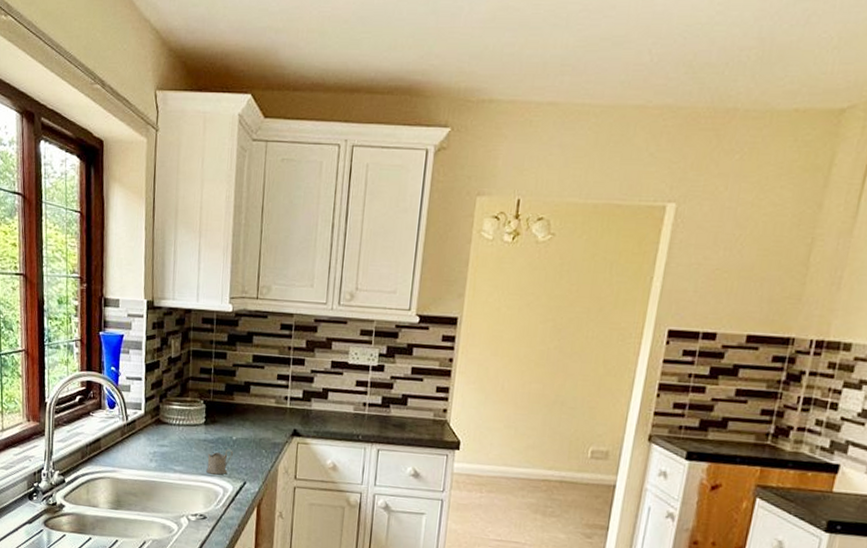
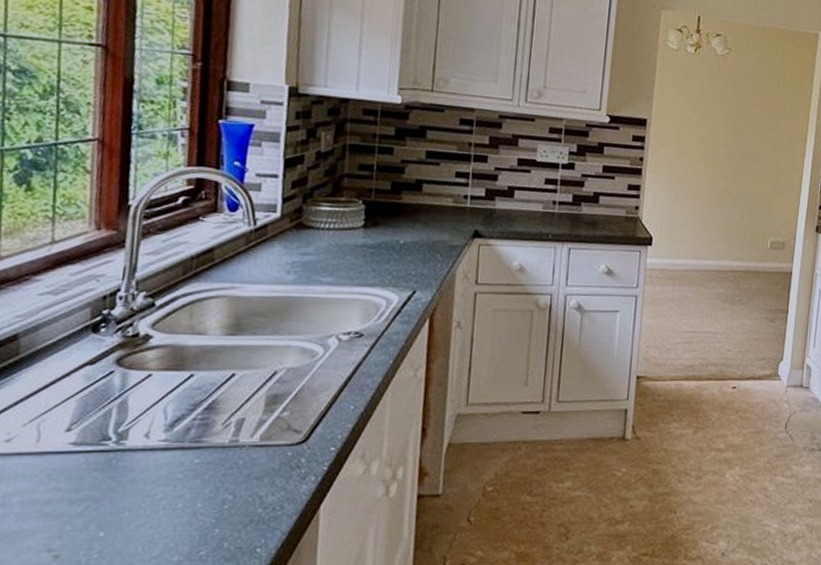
tea glass holder: present [206,449,233,475] -> none [364,254,400,285]

